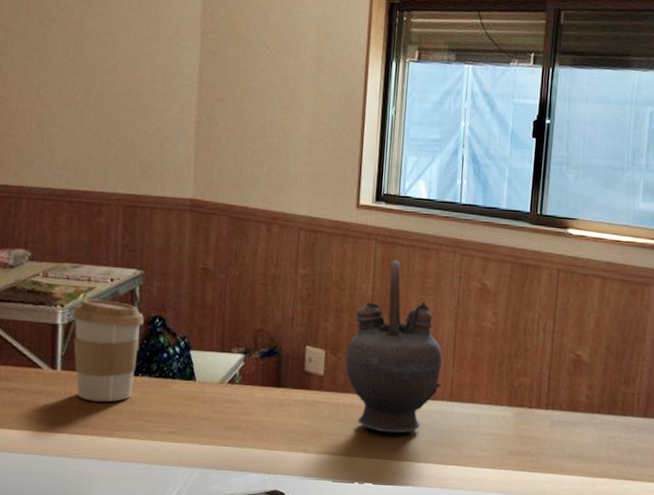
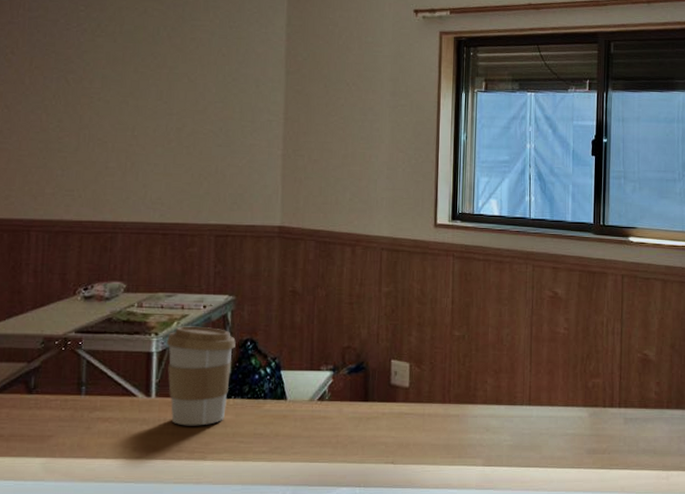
teapot: present [346,260,443,434] -> none [429,274,520,440]

